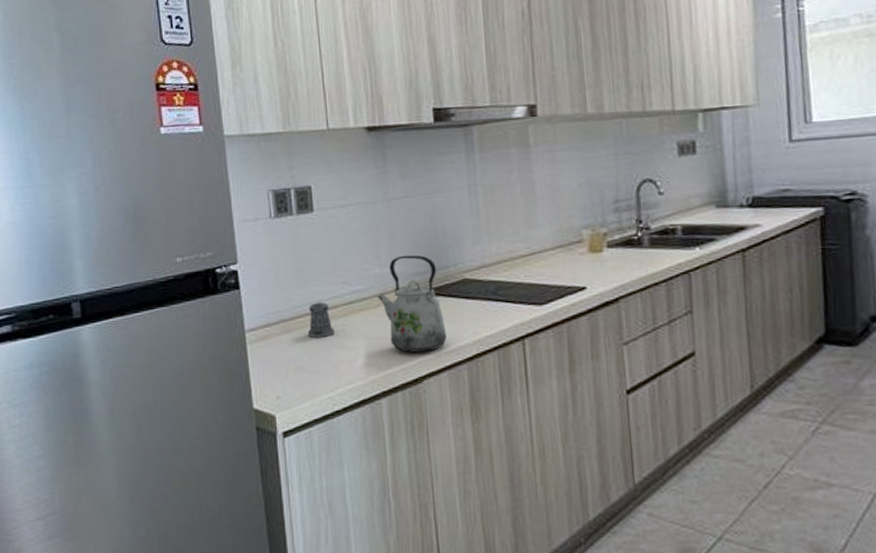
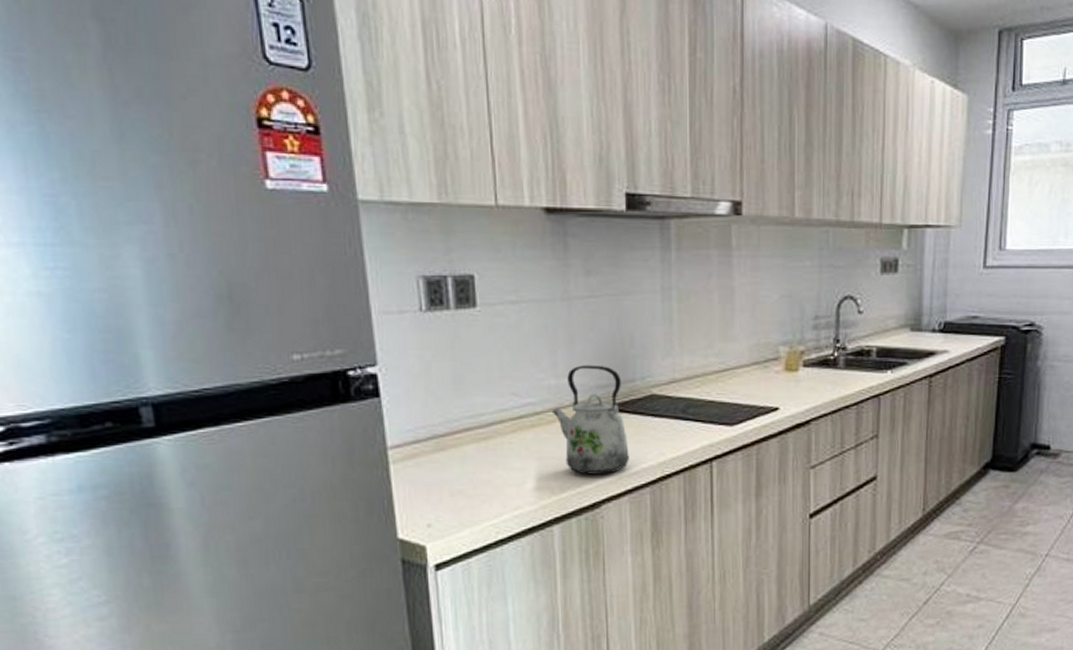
pepper shaker: present [307,302,334,338] -> none [466,415,500,458]

